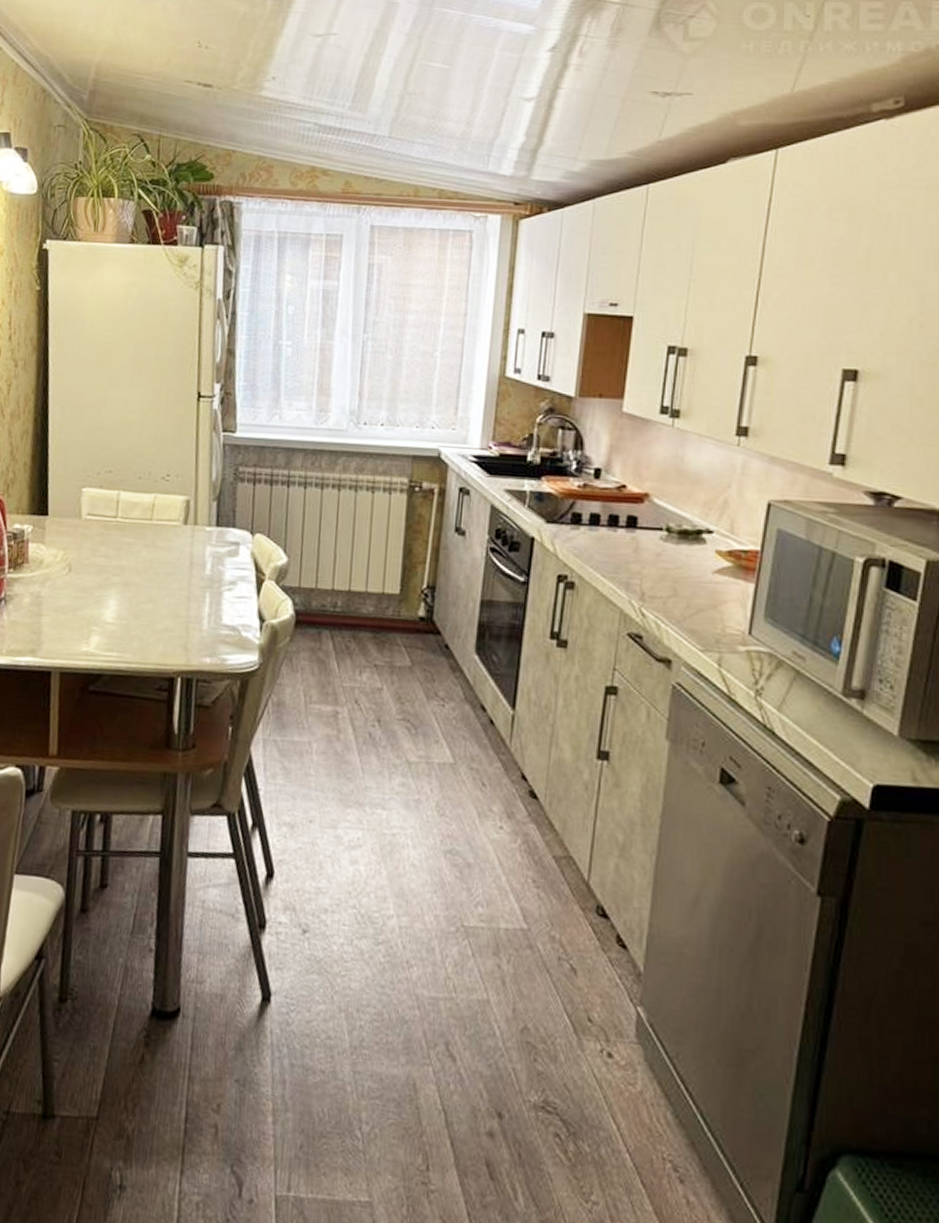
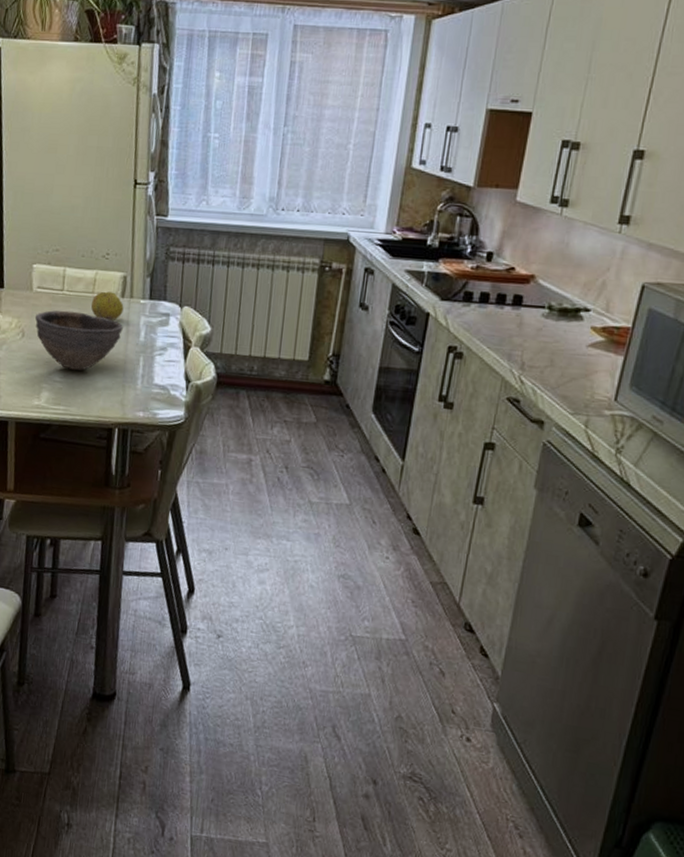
bowl: none [84,540,186,611] -> present [35,310,123,371]
fruit: none [148,517,187,552] -> present [90,291,124,321]

